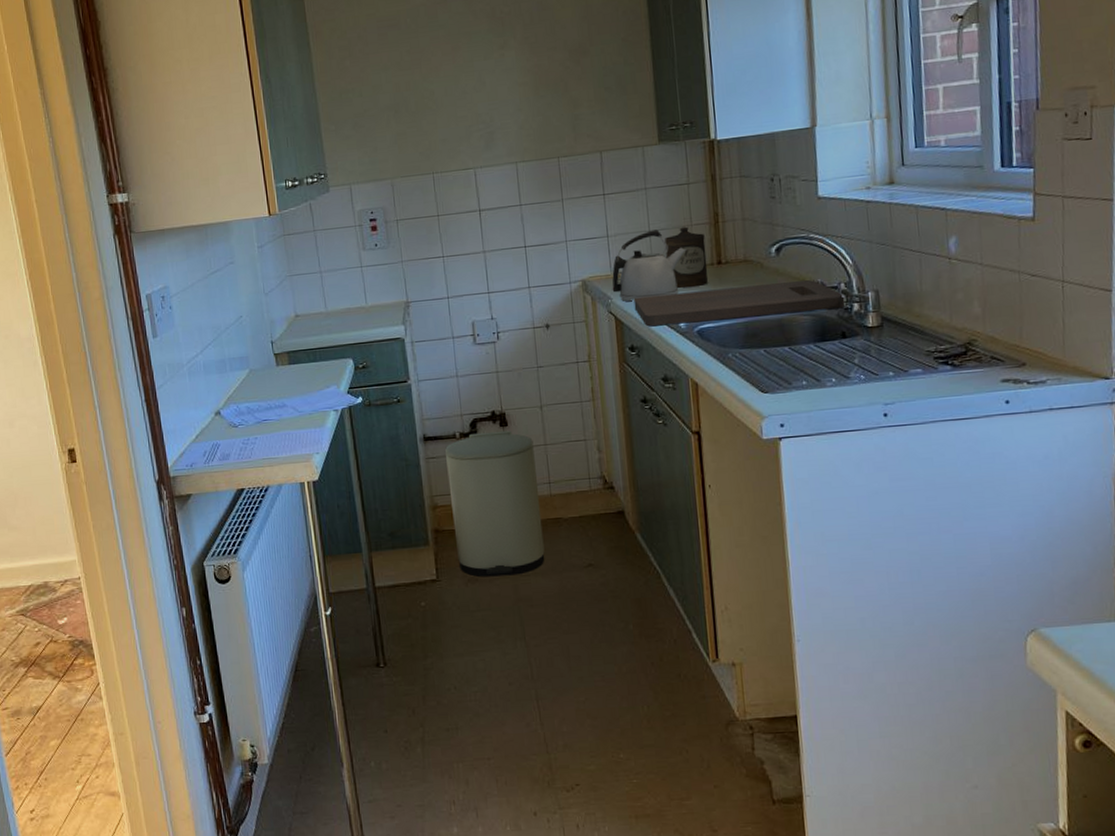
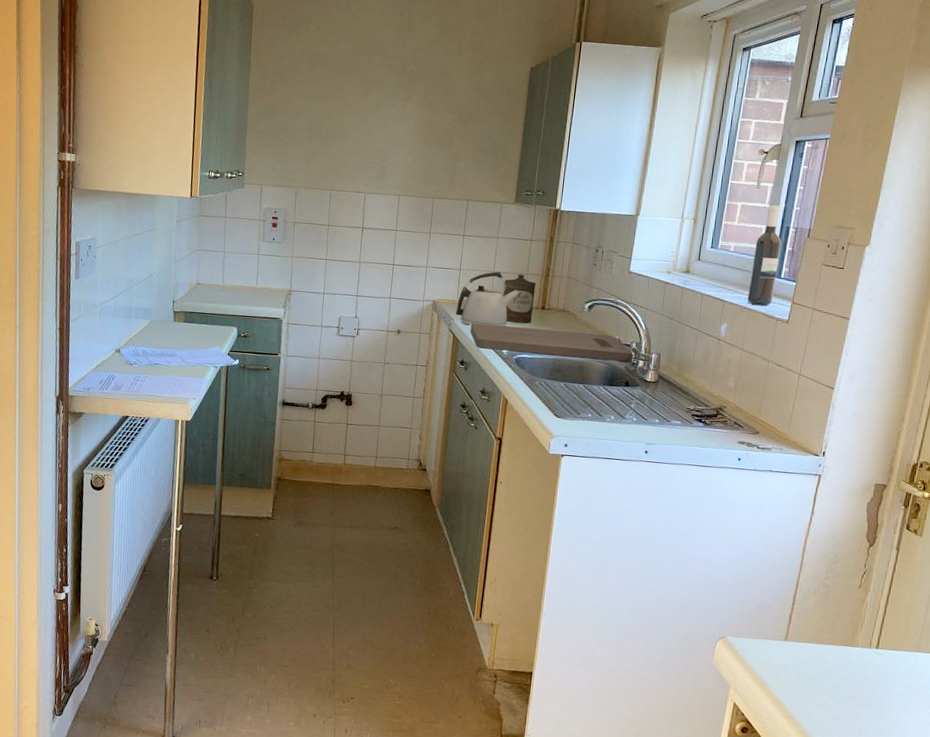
pedal bin: present [444,430,545,577] -> none [291,406,370,525]
wine bottle: none [971,78,1008,207] -> present [747,205,782,306]

